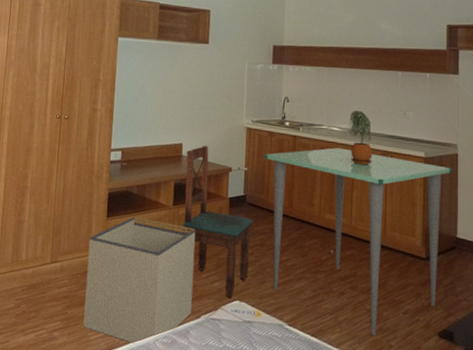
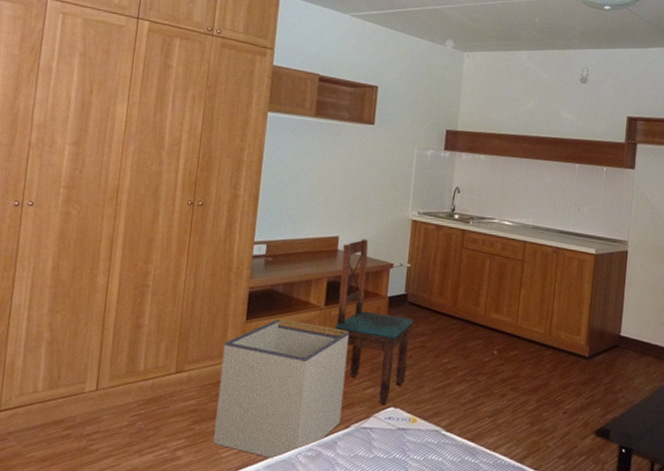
dining table: present [264,148,453,336] -> none [429,243,622,438]
potted plant: present [349,111,373,165] -> none [521,204,544,262]

